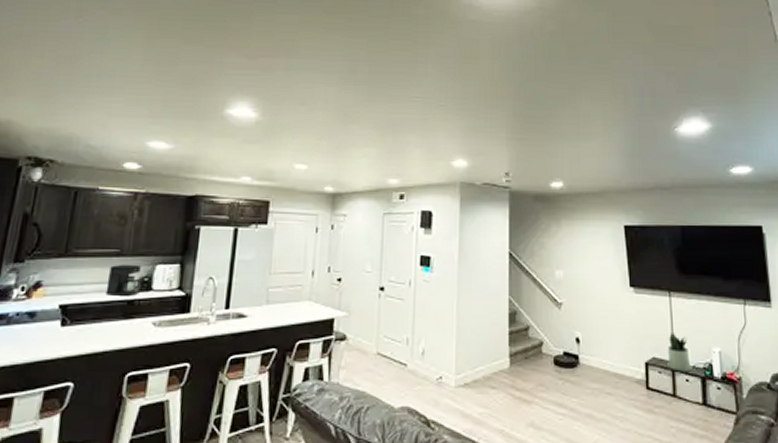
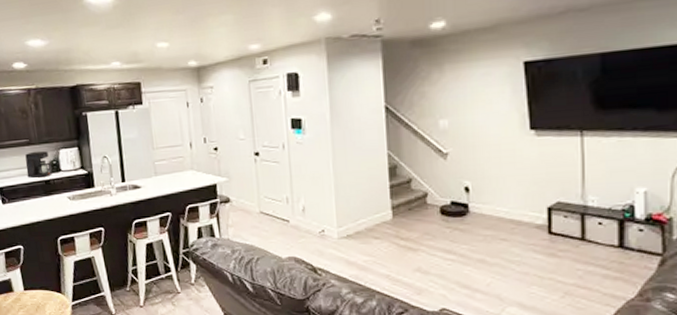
planter: present [666,333,693,372] -> none [574,175,608,215]

